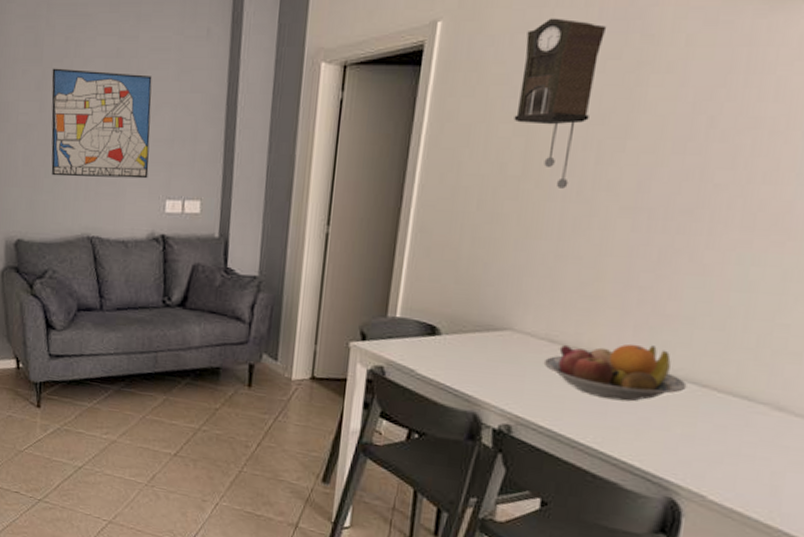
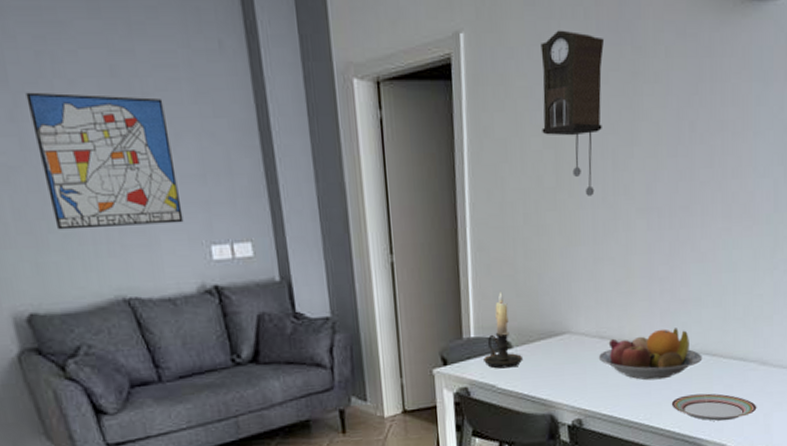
candle holder: none [406,276,452,356] -> present [484,292,524,369]
plate: none [633,425,762,469] -> present [671,393,757,421]

